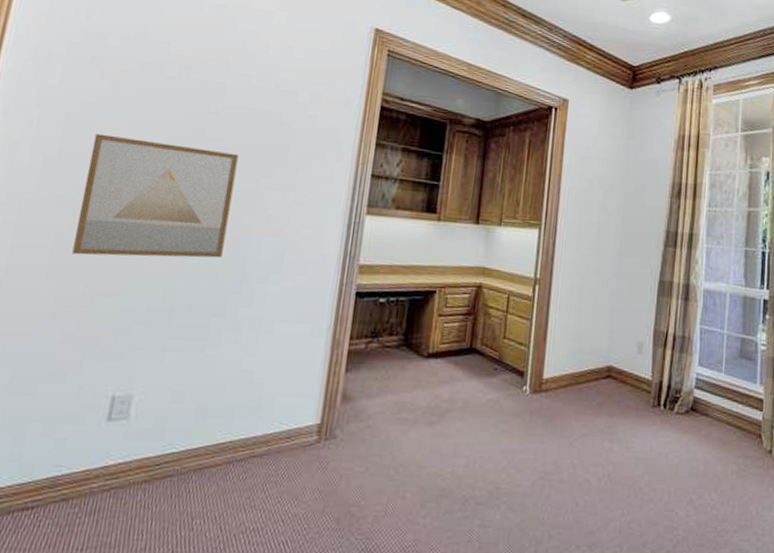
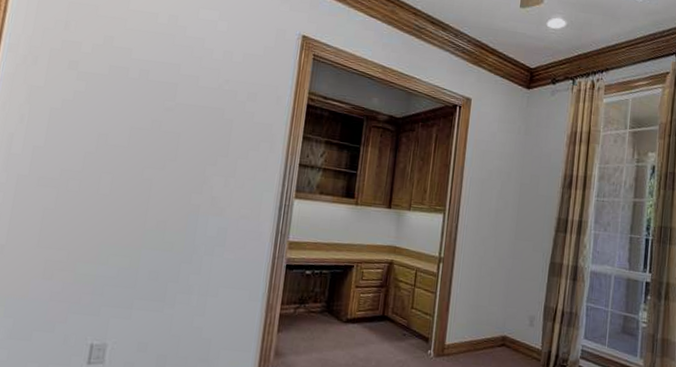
wall art: present [72,133,239,258] -> none [57,126,189,233]

